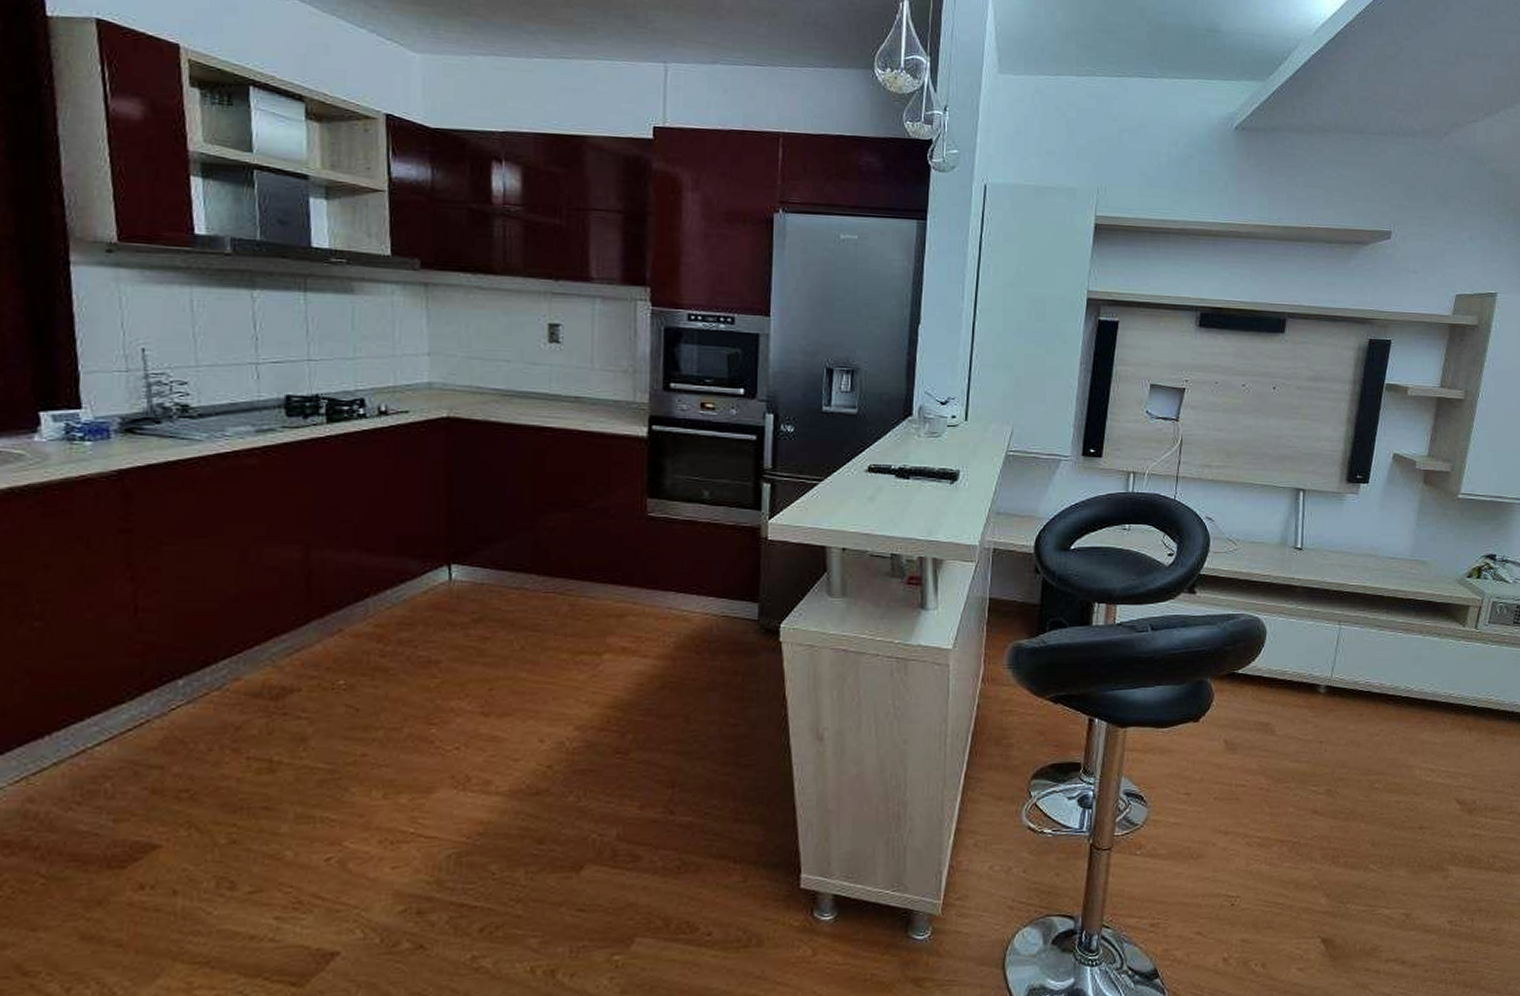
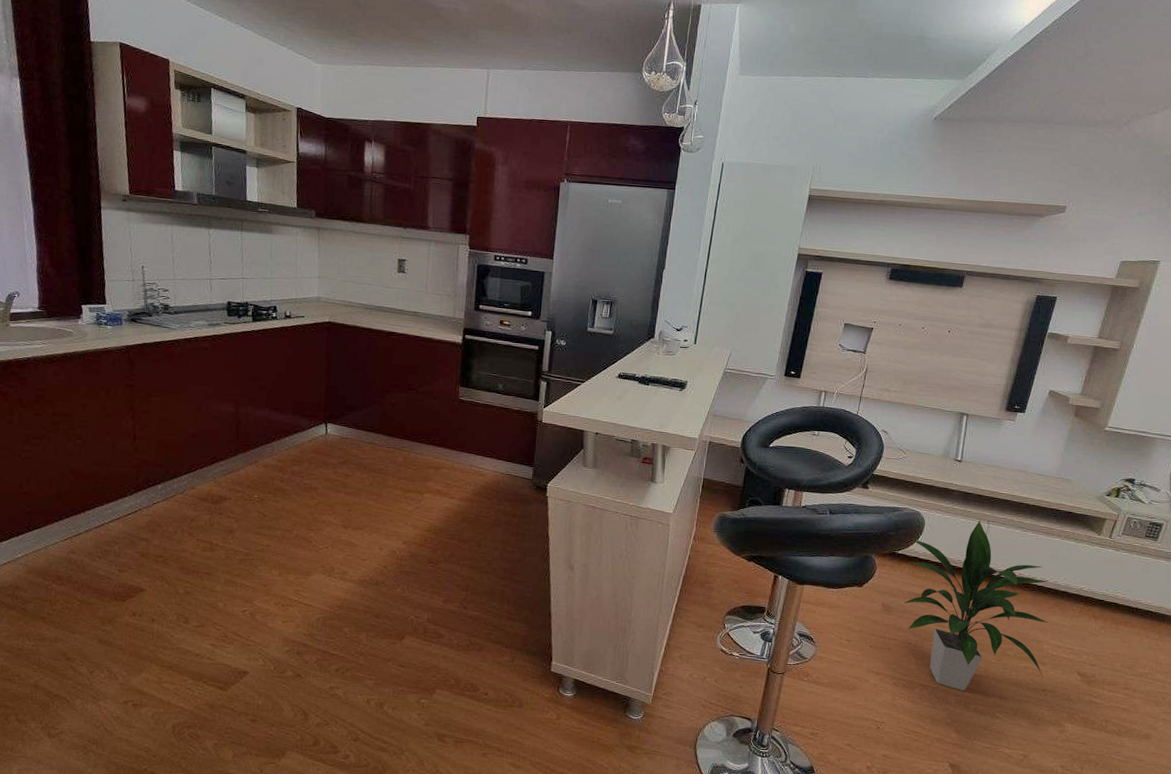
indoor plant: none [1249,621,1420,841] -> present [903,520,1050,691]

